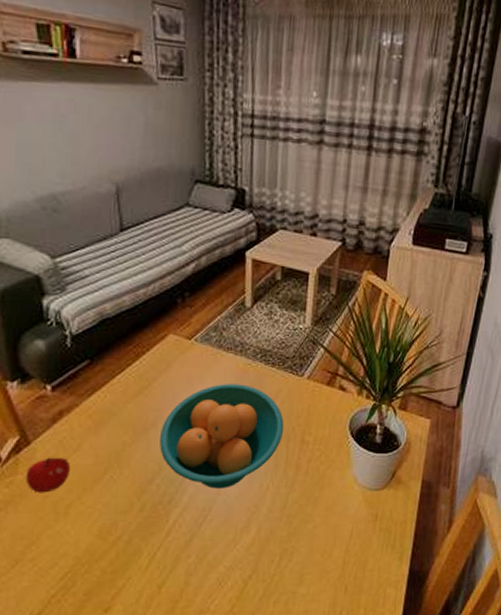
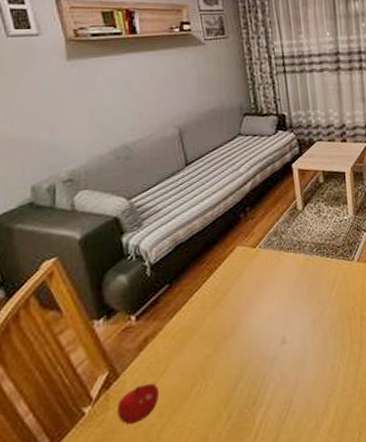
fruit bowl: present [160,384,284,489] -> none [239,277,345,381]

